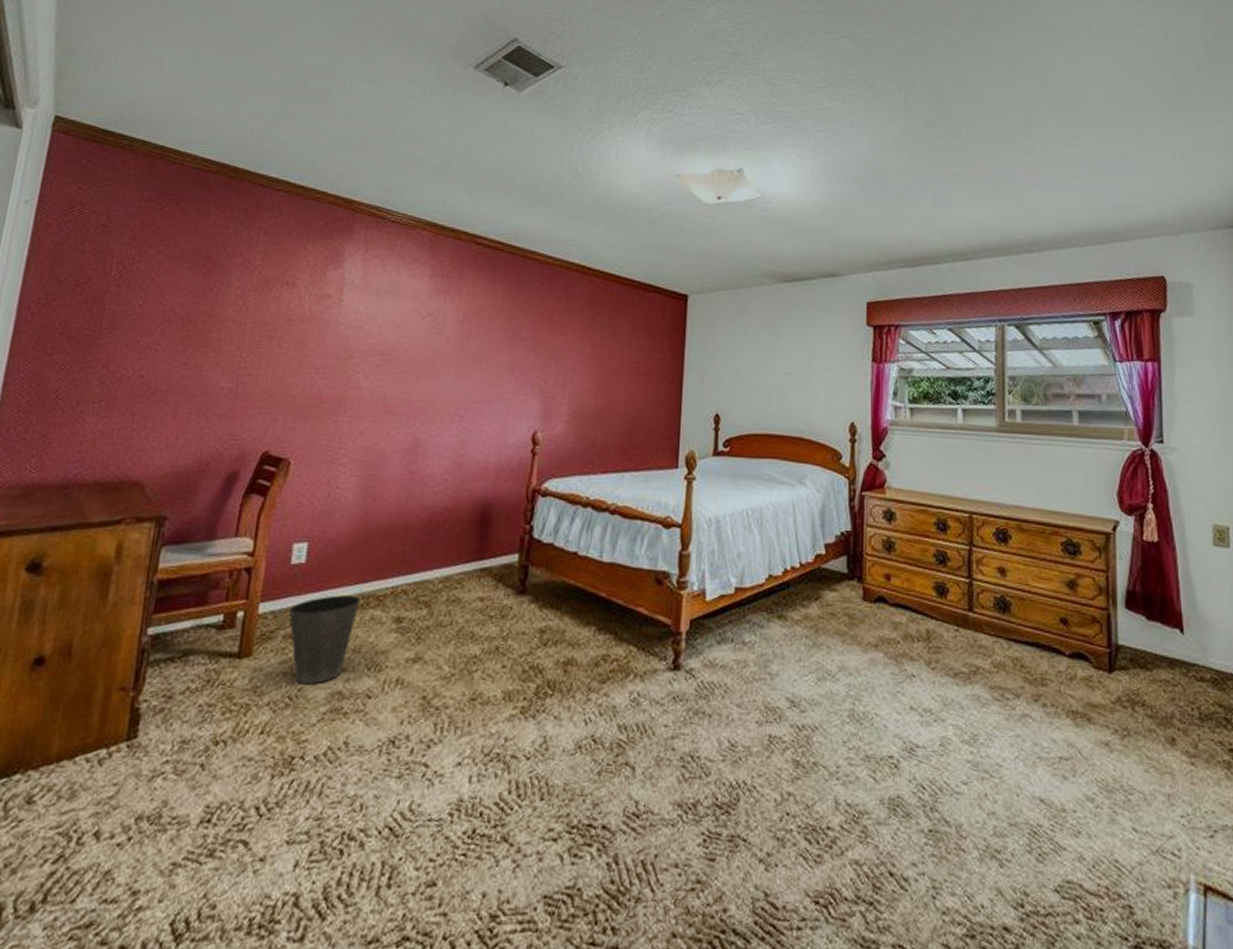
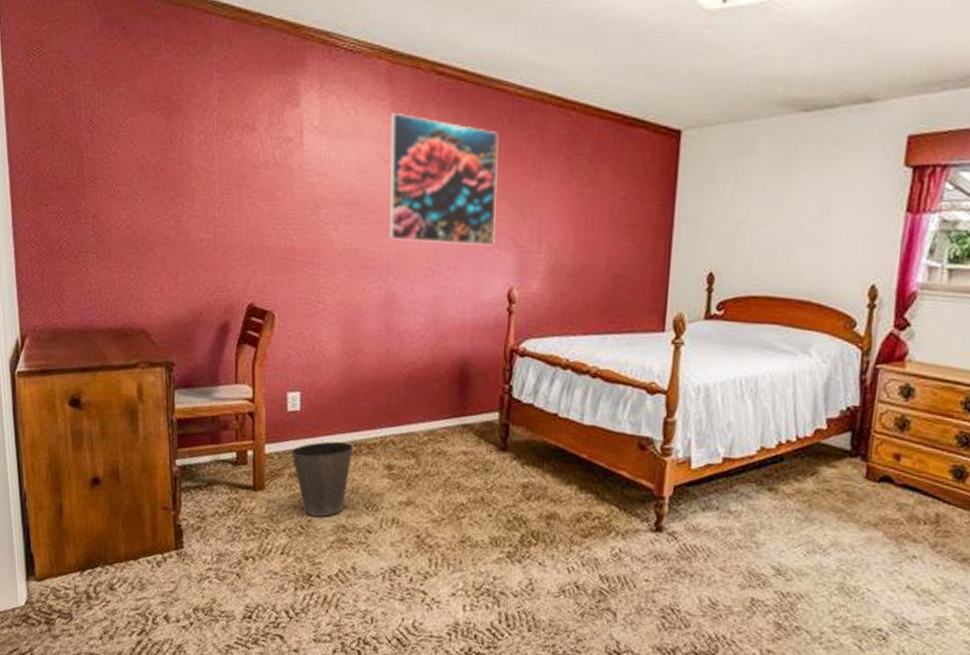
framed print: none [420,275,530,392] -> present [389,113,499,246]

